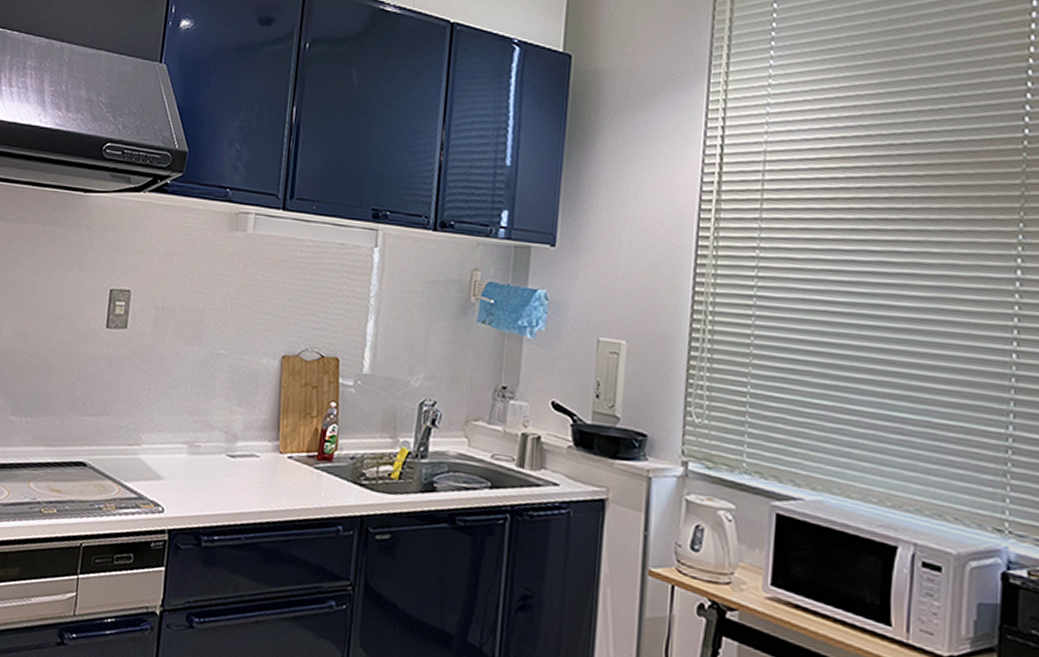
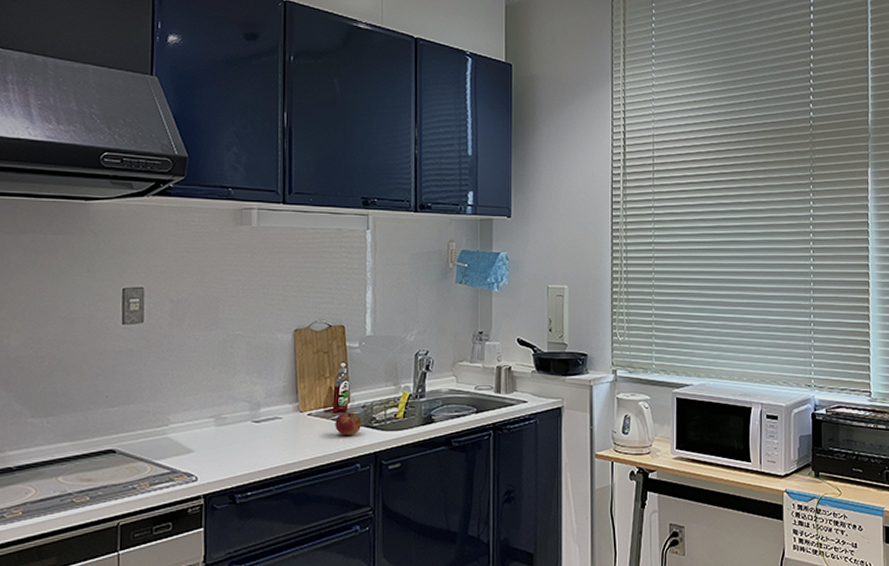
fruit: none [317,461,349,491] -> present [335,412,362,436]

